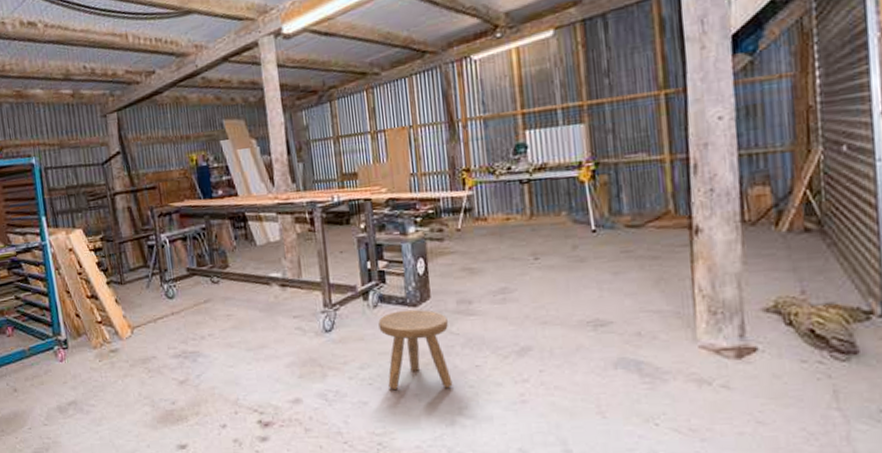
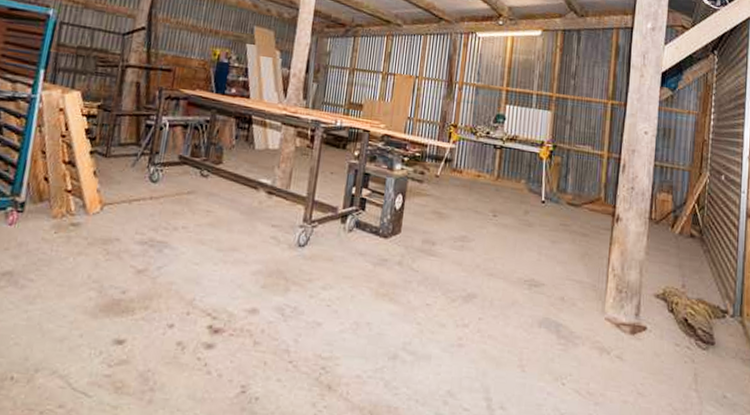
stool: present [378,309,453,390] -> none [345,239,411,321]

